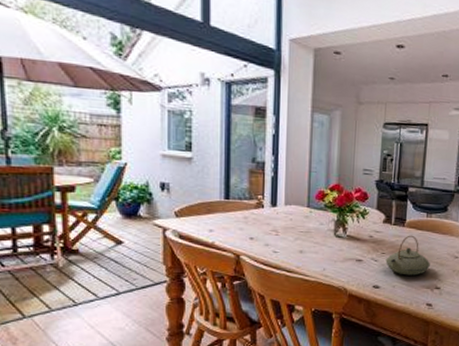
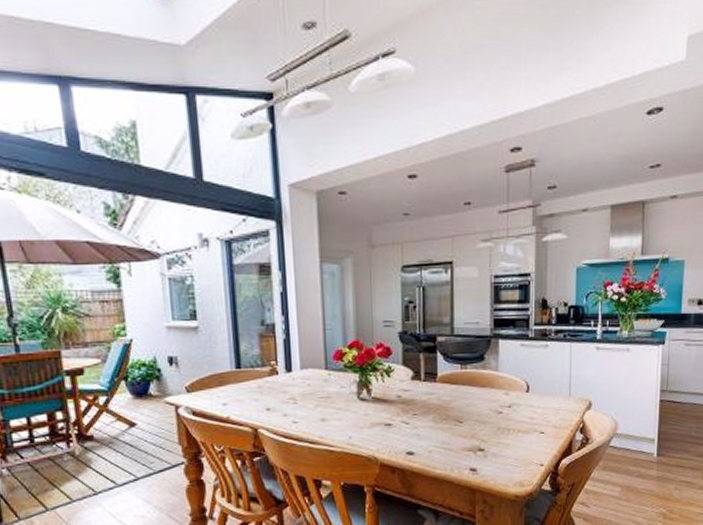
teapot: present [385,235,430,276] -> none [418,391,470,438]

